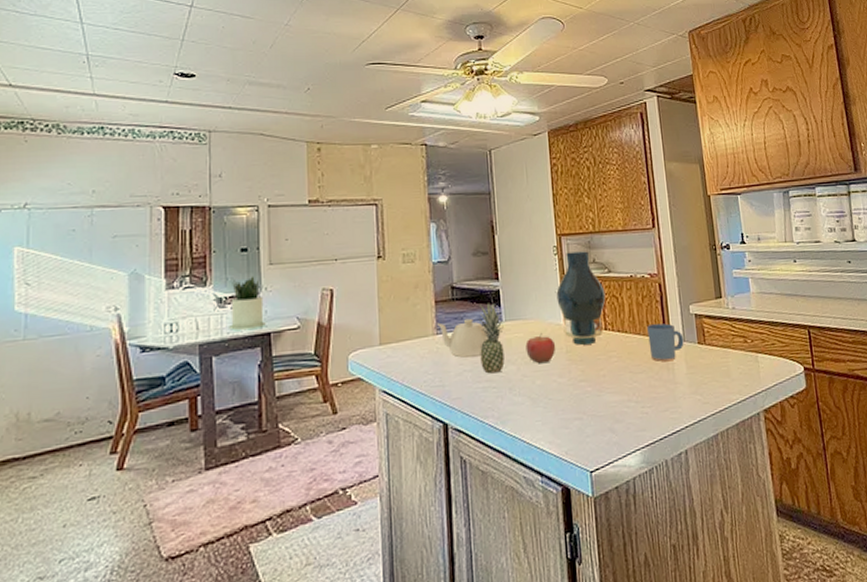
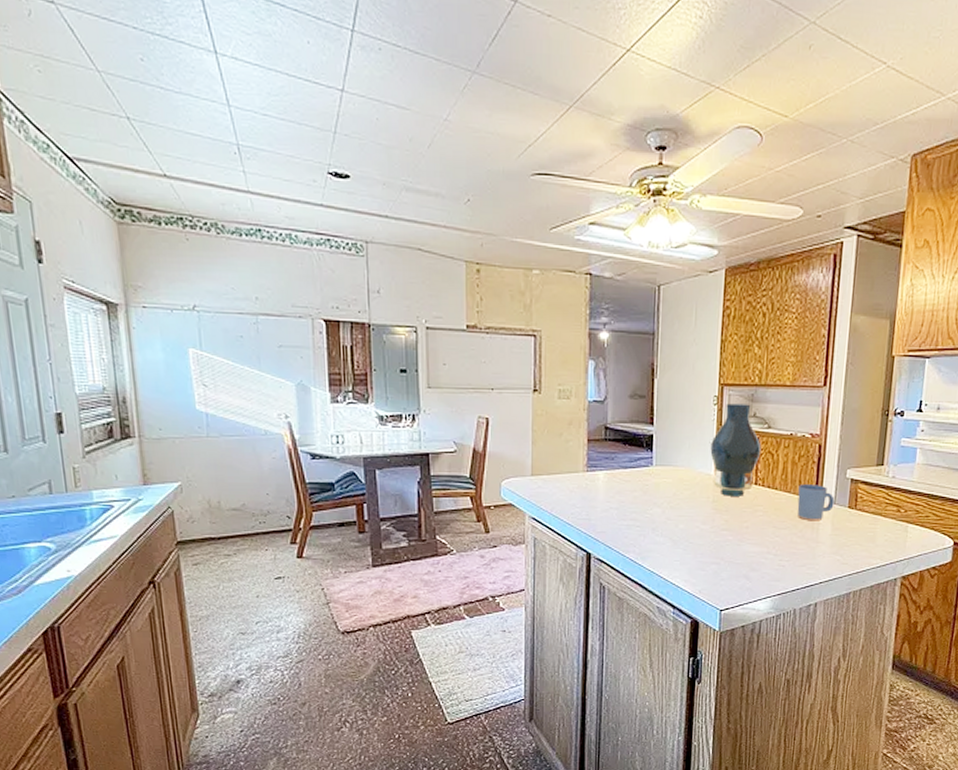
planter: present [229,276,267,332] -> none [390,397,426,449]
teapot: present [436,318,488,358] -> none [587,459,637,496]
fruit: present [478,303,505,374] -> none [627,446,654,513]
fruit: present [525,333,556,364] -> none [673,481,703,510]

